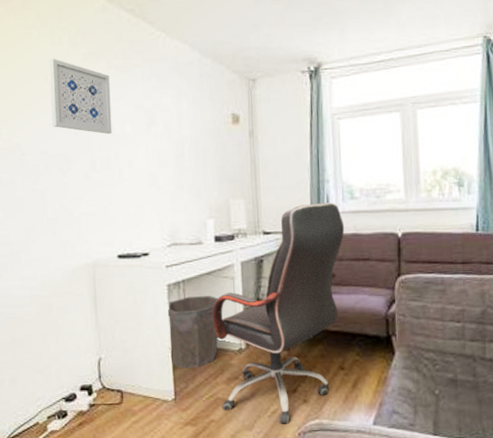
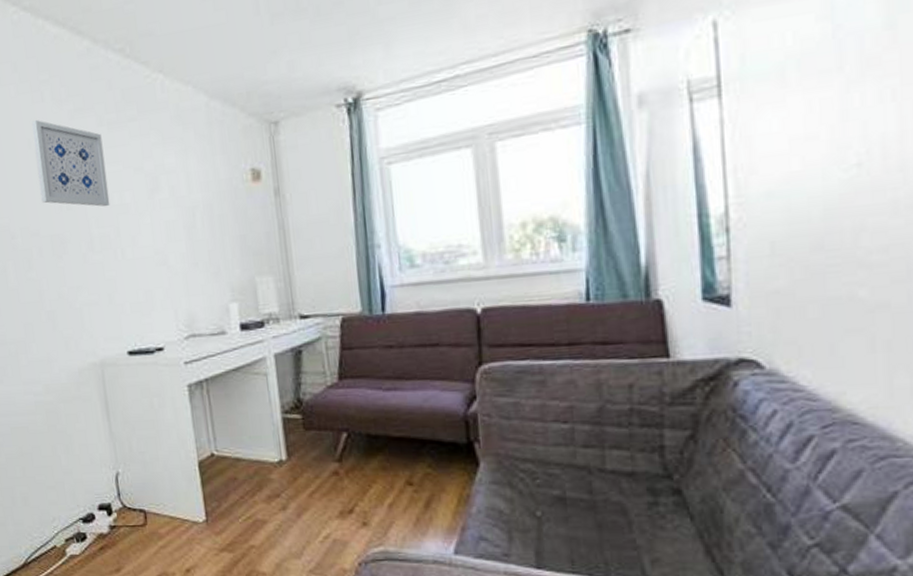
waste bin: present [167,296,218,369] -> none [189,397,253,485]
office chair: present [212,202,345,424] -> none [243,273,405,552]

